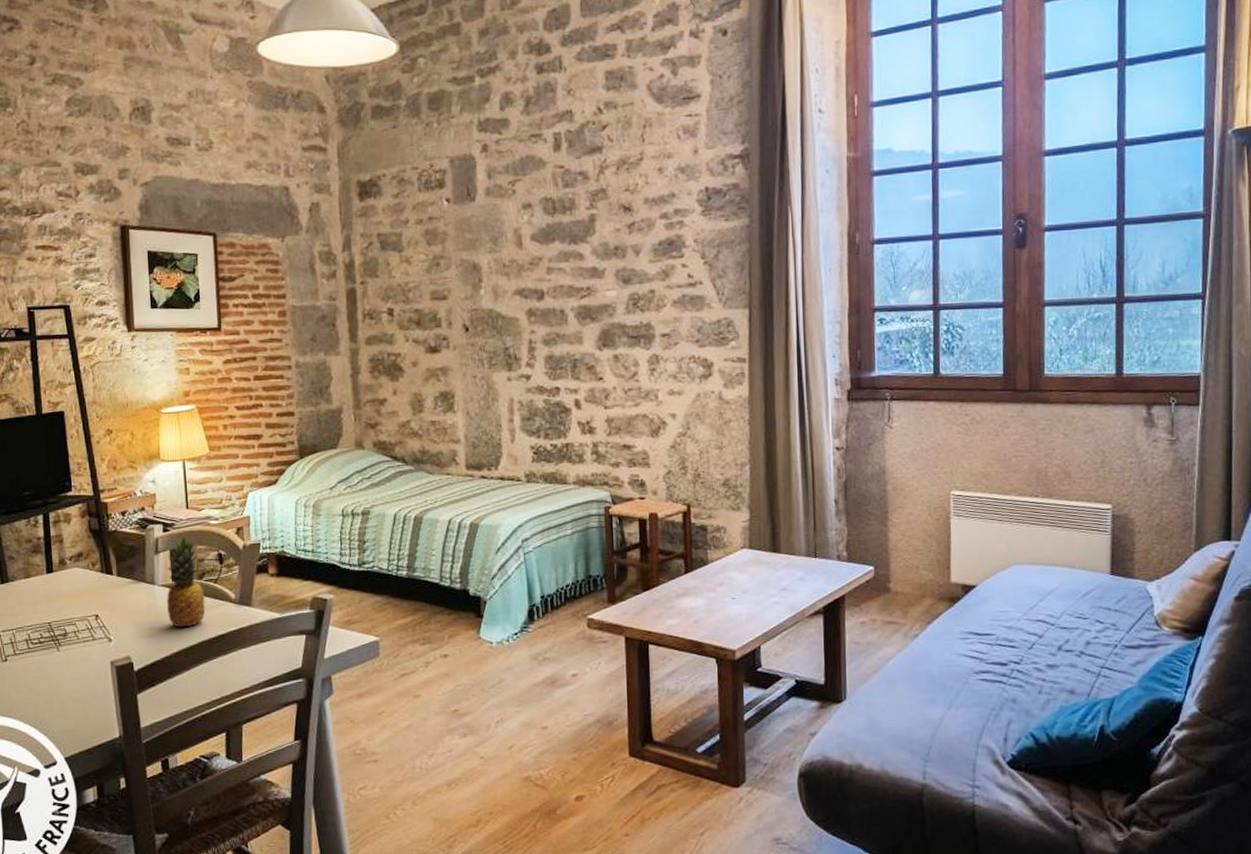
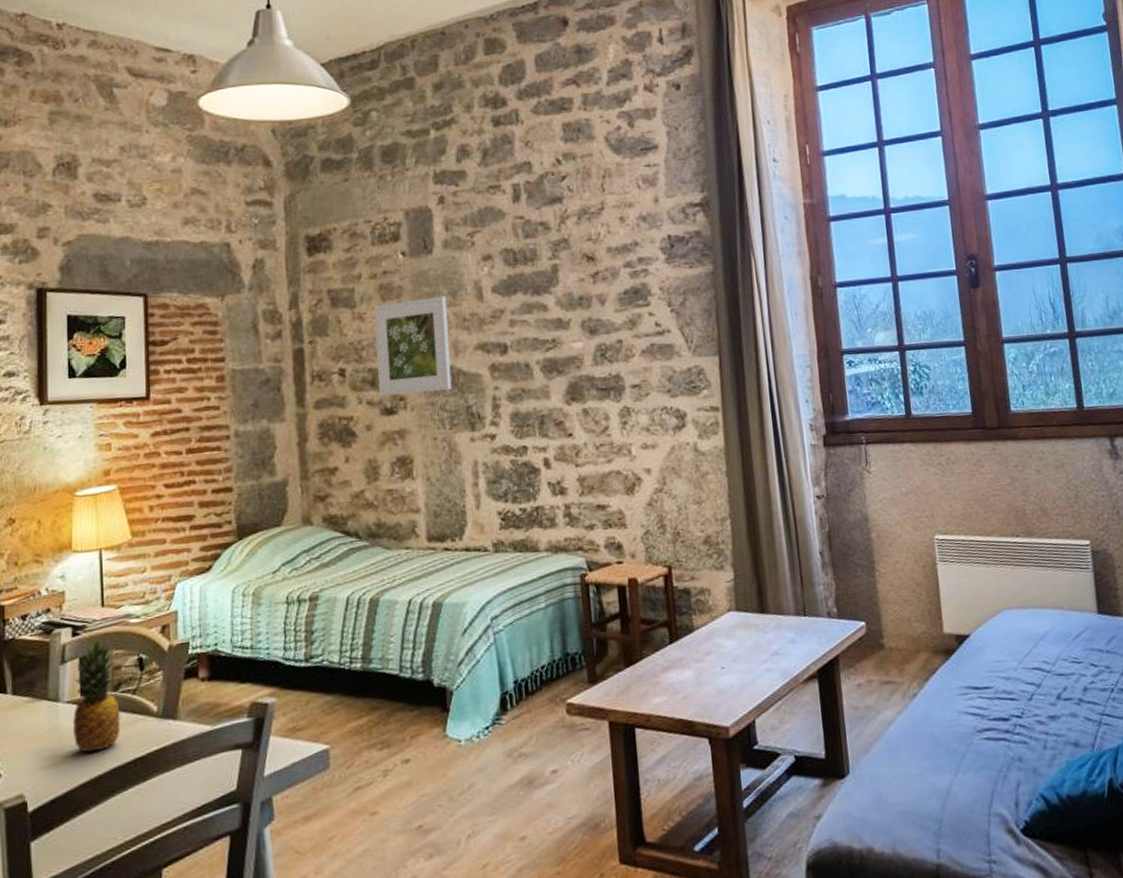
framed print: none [420,243,491,336] -> present [374,296,452,397]

